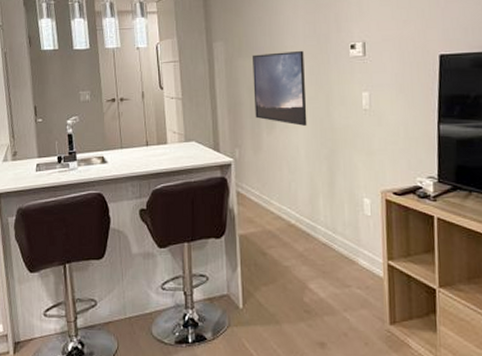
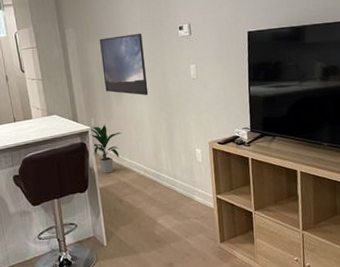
indoor plant: none [233,157,272,218] -> present [90,124,123,174]

